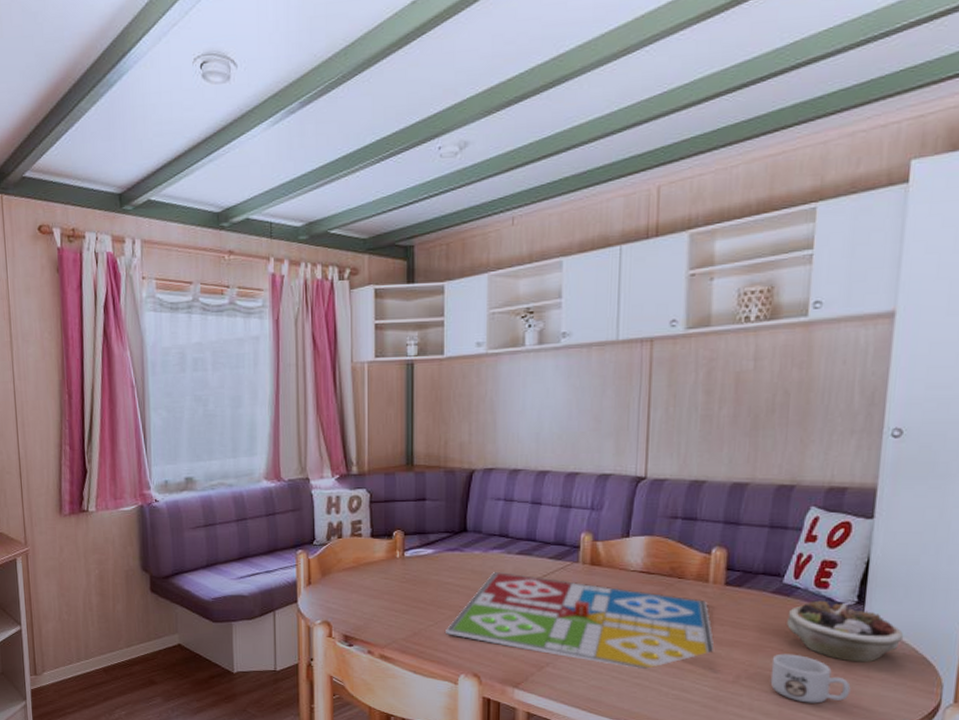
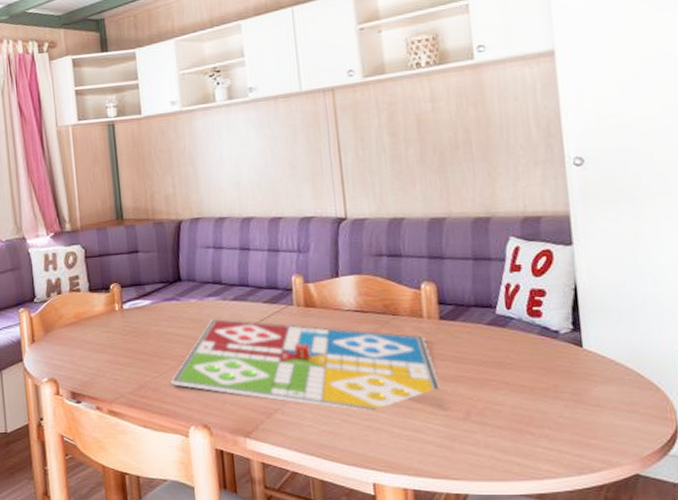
mug: present [770,653,851,704] -> none [499,386,584,437]
succulent planter: present [787,600,904,663] -> none [506,329,626,391]

